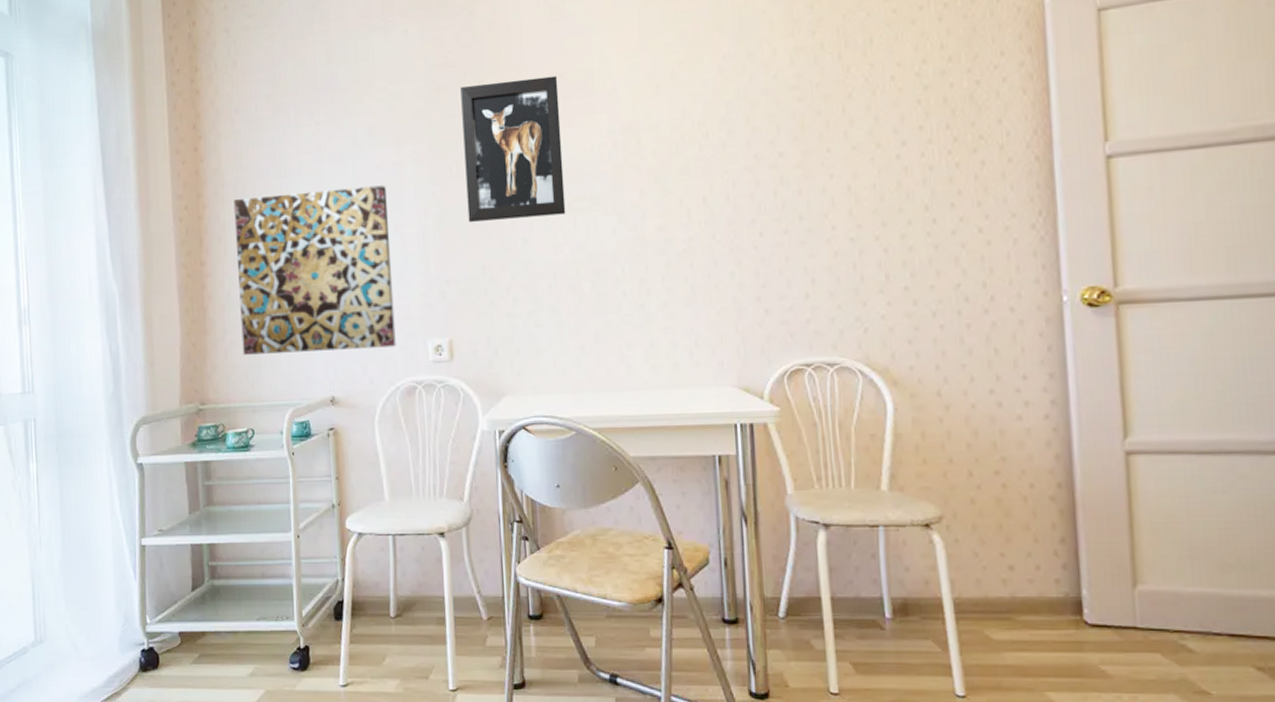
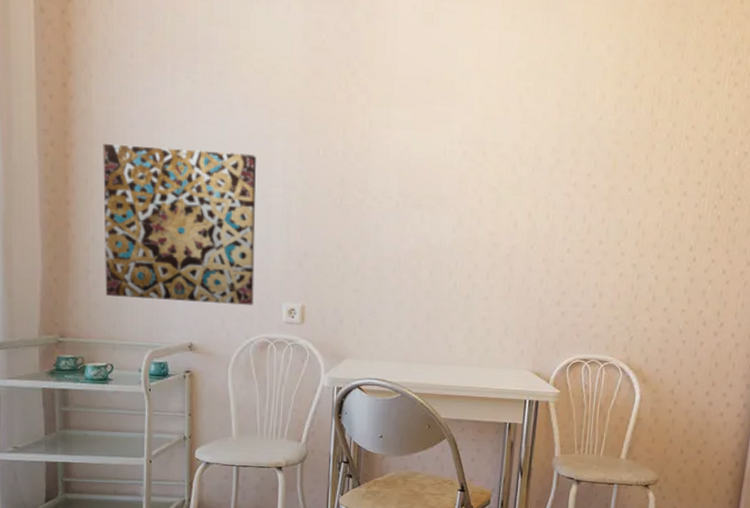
wall art: present [460,75,566,222] -> none [330,74,423,209]

